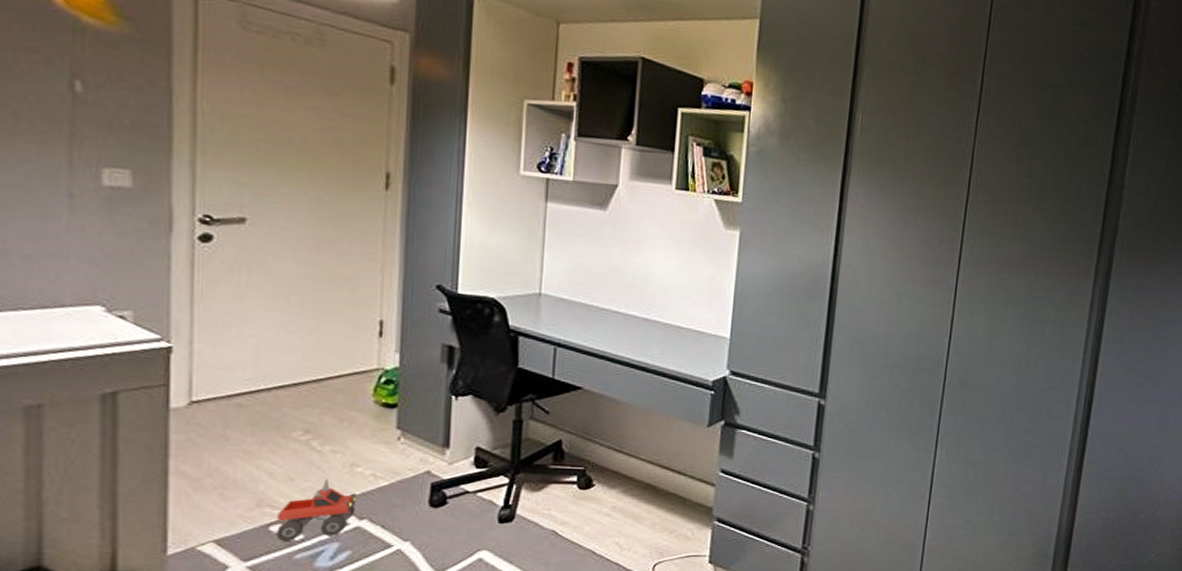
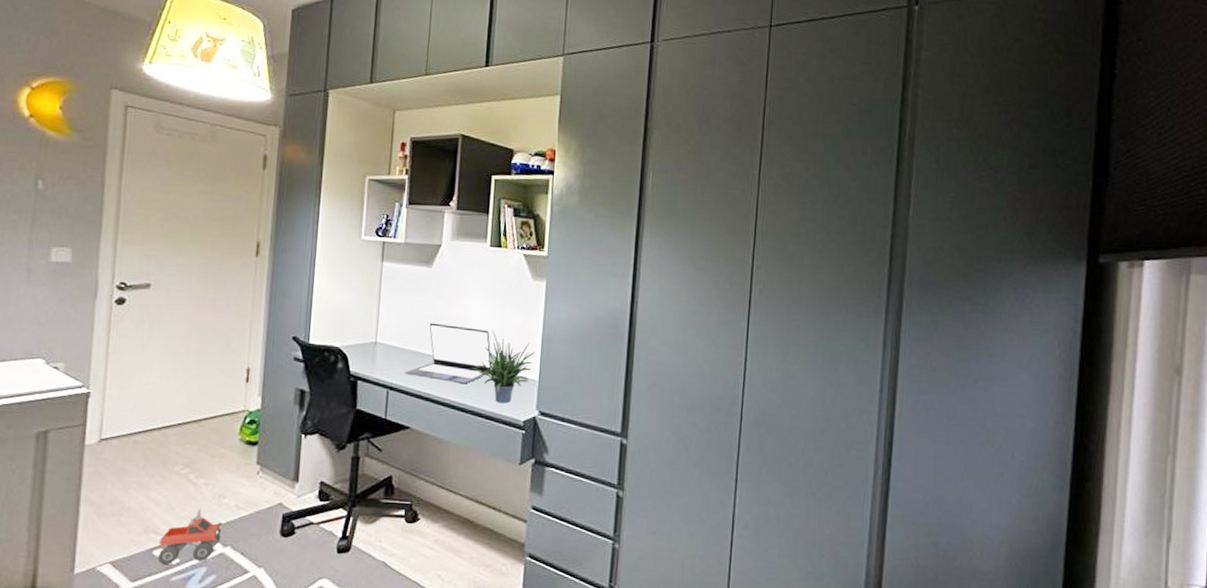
laptop: none [575,273,677,341] -> present [405,323,492,384]
potted plant: none [653,281,727,363] -> present [471,329,535,404]

